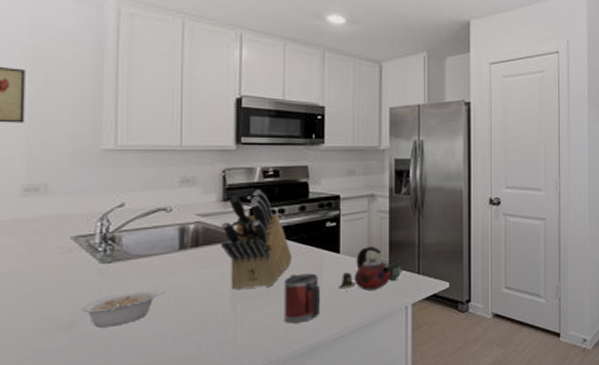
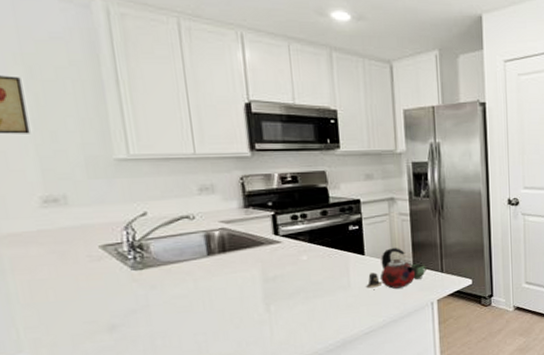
legume: present [82,290,165,328] -> none [121,293,200,329]
knife block: present [220,190,293,290] -> none [245,196,319,292]
mug: present [283,273,321,324] -> none [313,274,351,321]

